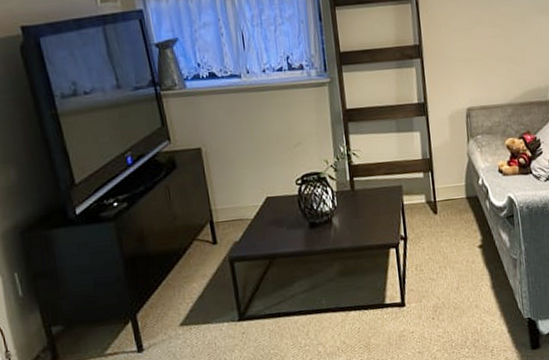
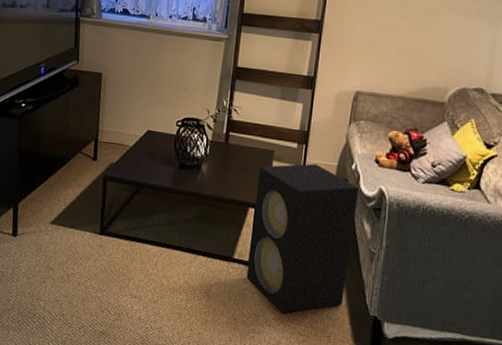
speaker: none [391,188,498,342] -> present [246,163,359,313]

